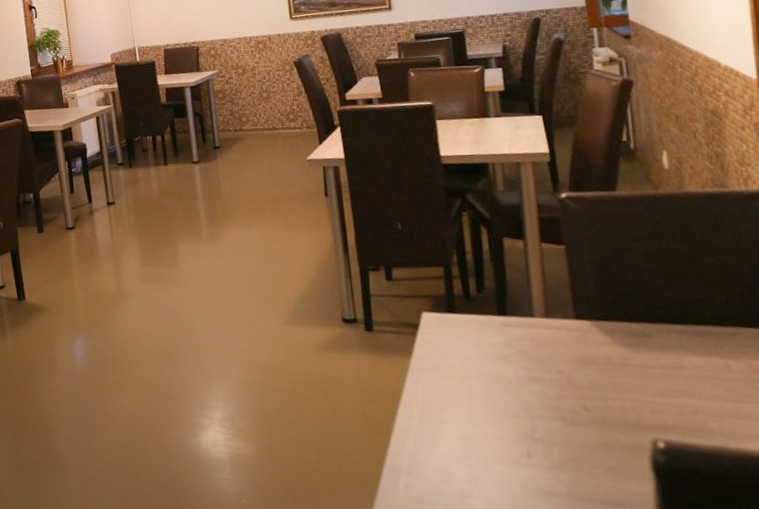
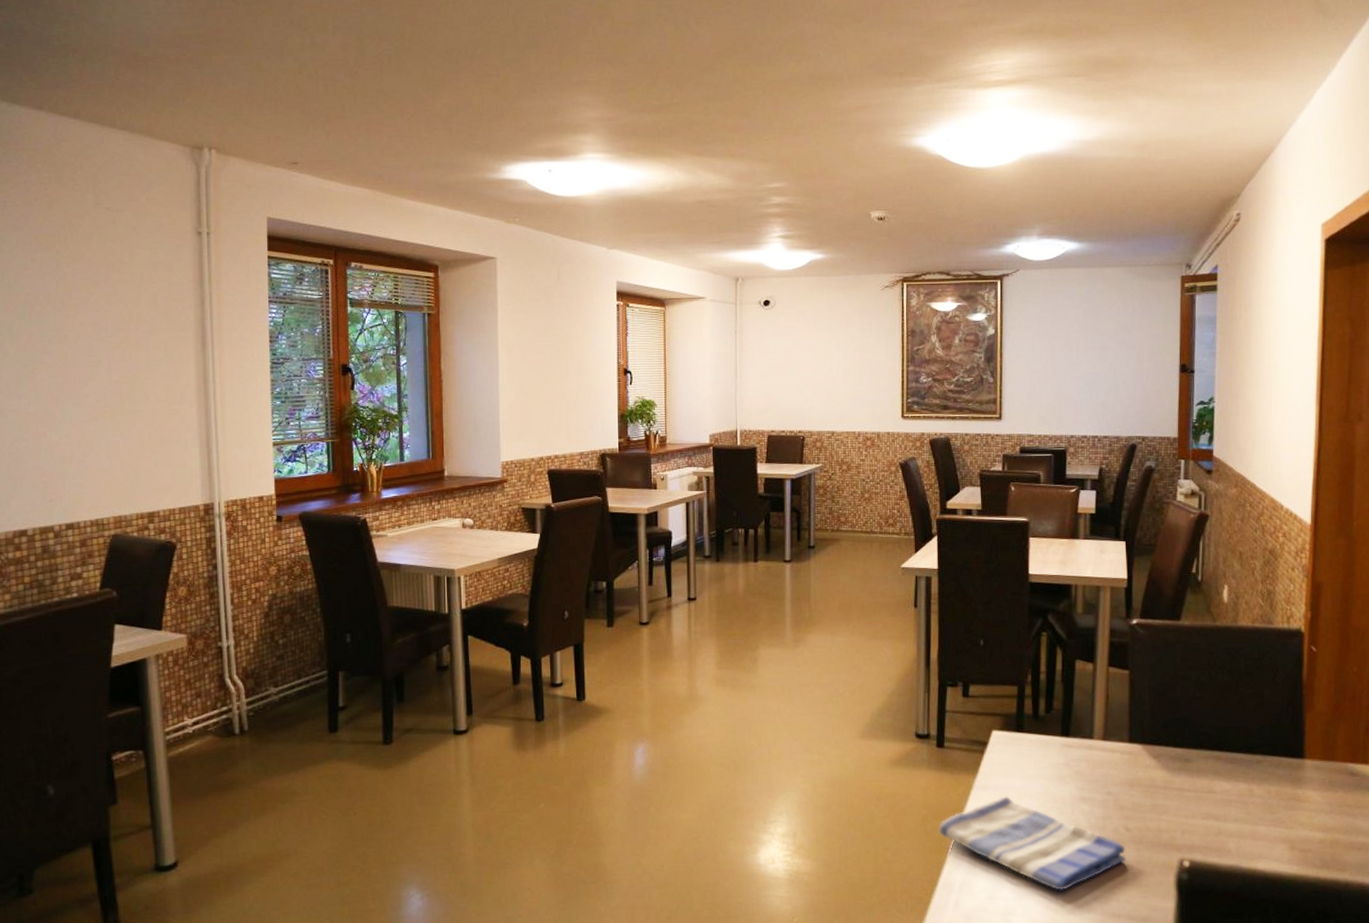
dish towel: none [377,378,589,474] -> present [938,796,1126,891]

